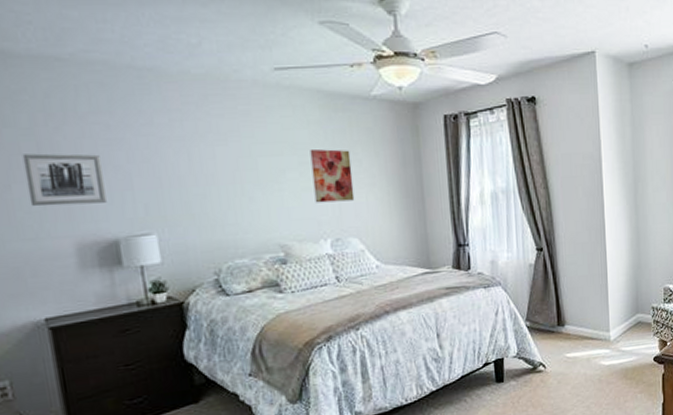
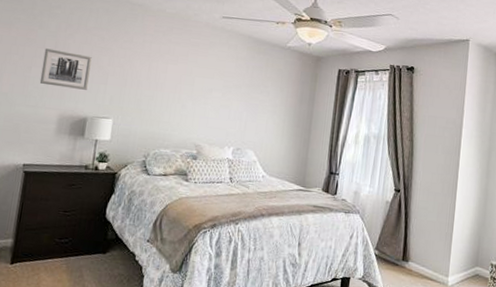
wall art: present [310,148,355,203] -> none [228,77,262,122]

